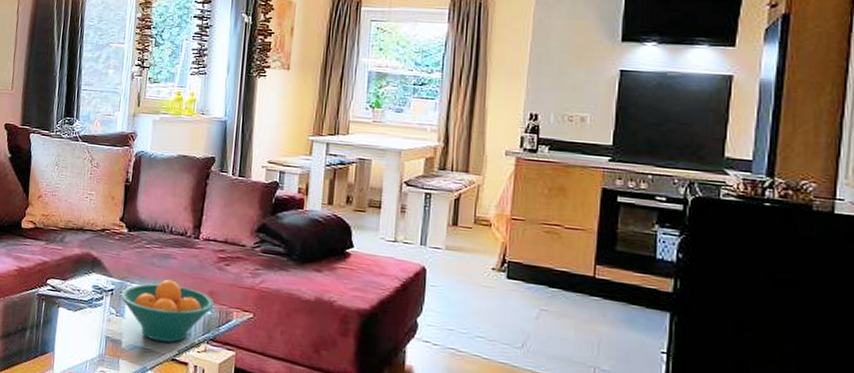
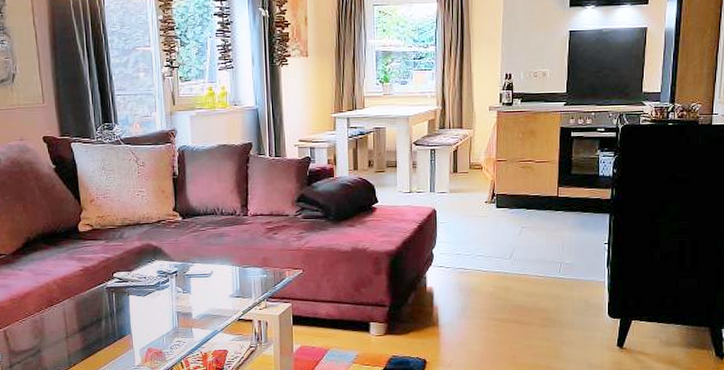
fruit bowl: present [121,279,215,343] -> none [184,254,269,308]

